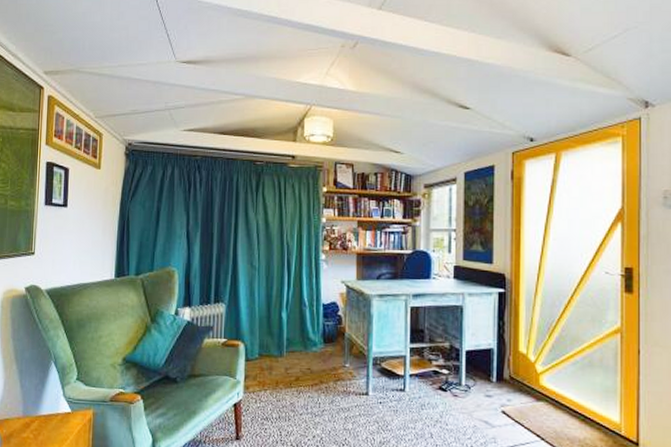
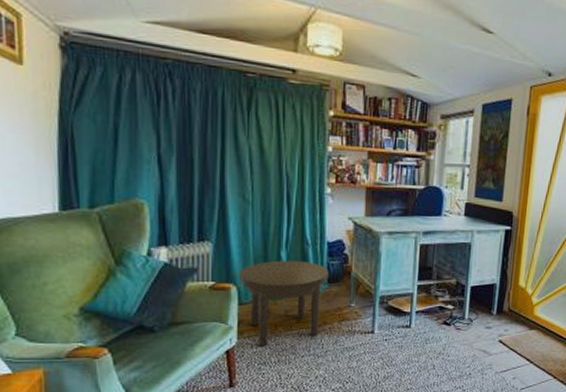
side table: none [247,320,325,403] -> present [240,260,329,347]

